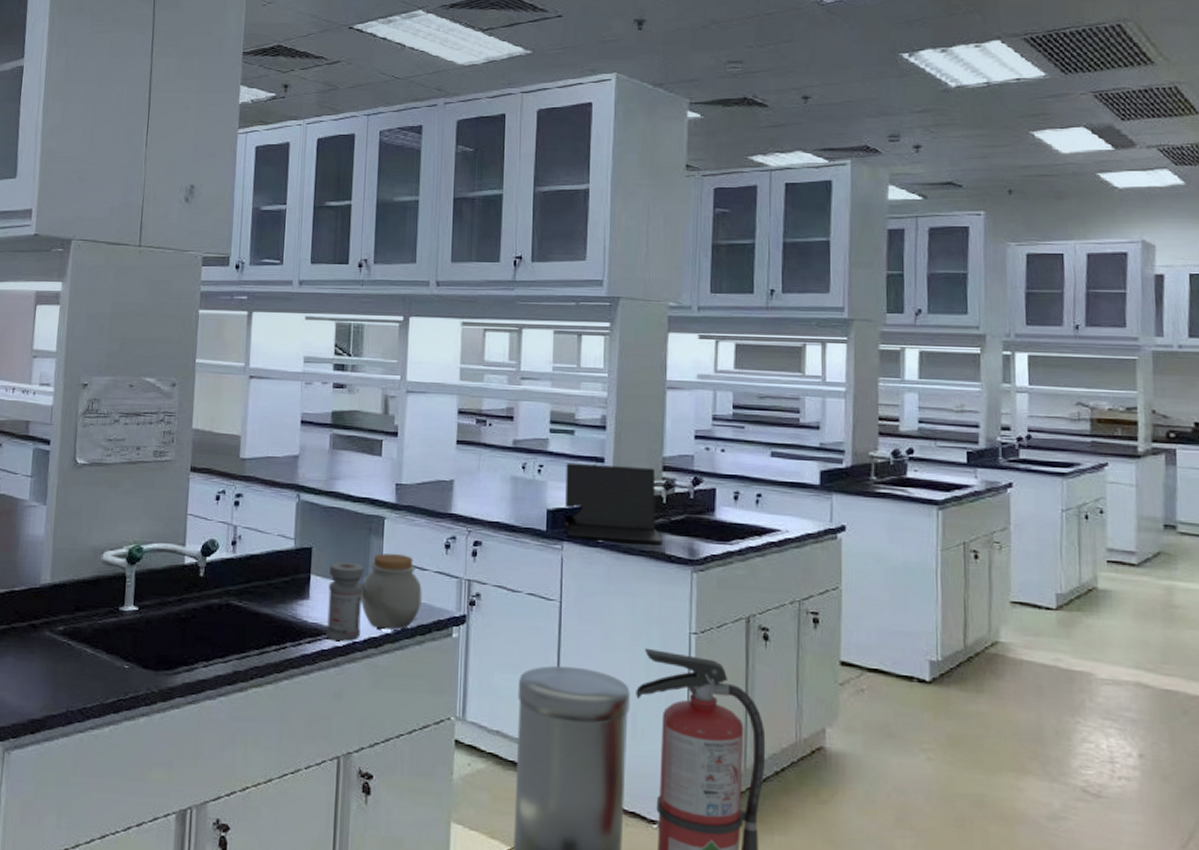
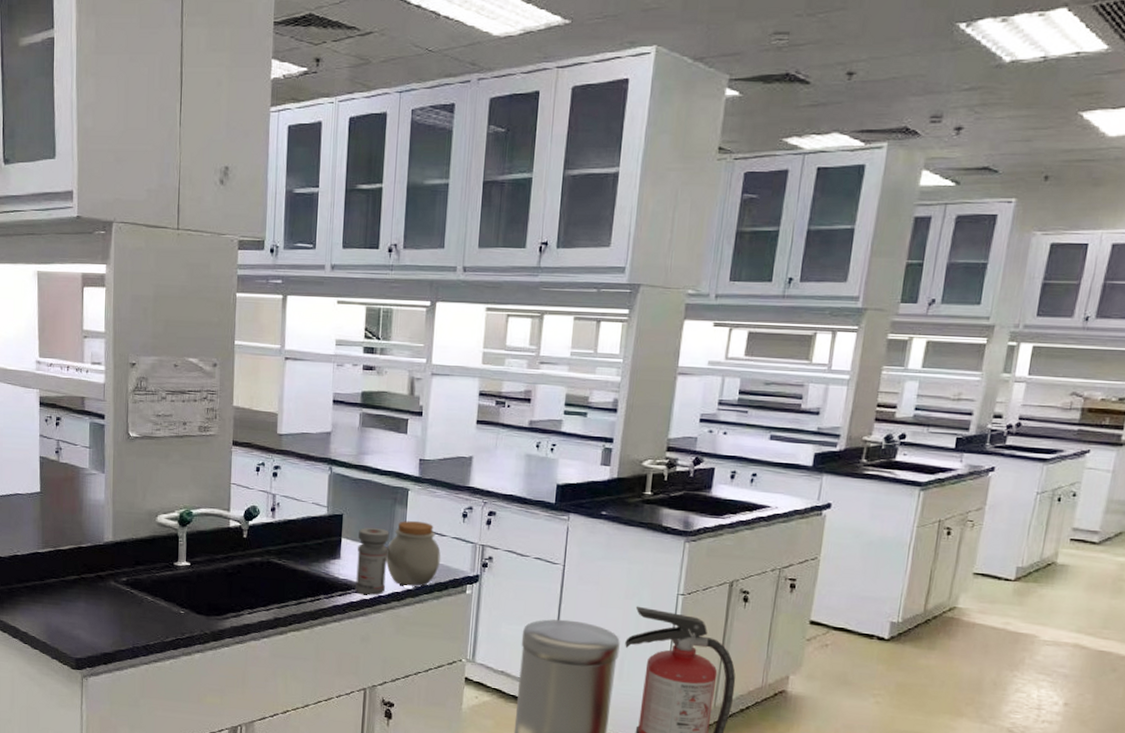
laptop: present [565,462,663,546] -> none [572,442,661,518]

